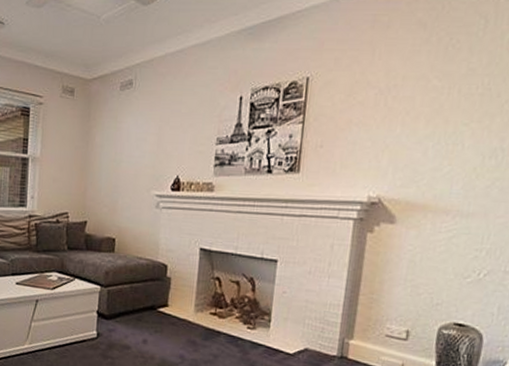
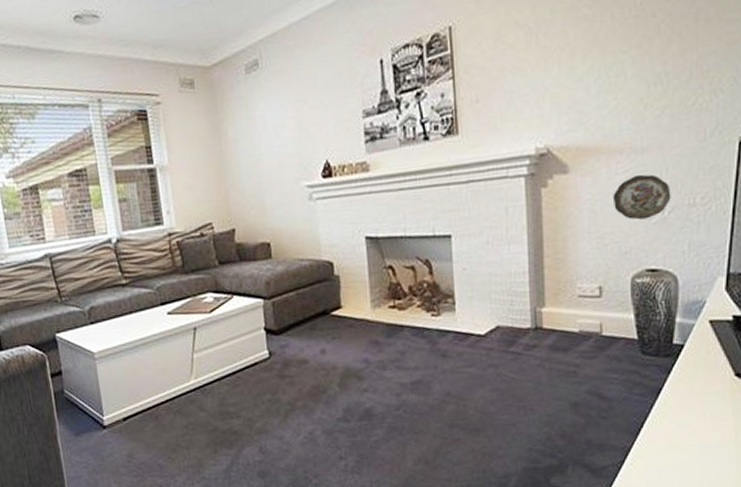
decorative plate: none [432,236,490,278] -> present [612,174,671,220]

